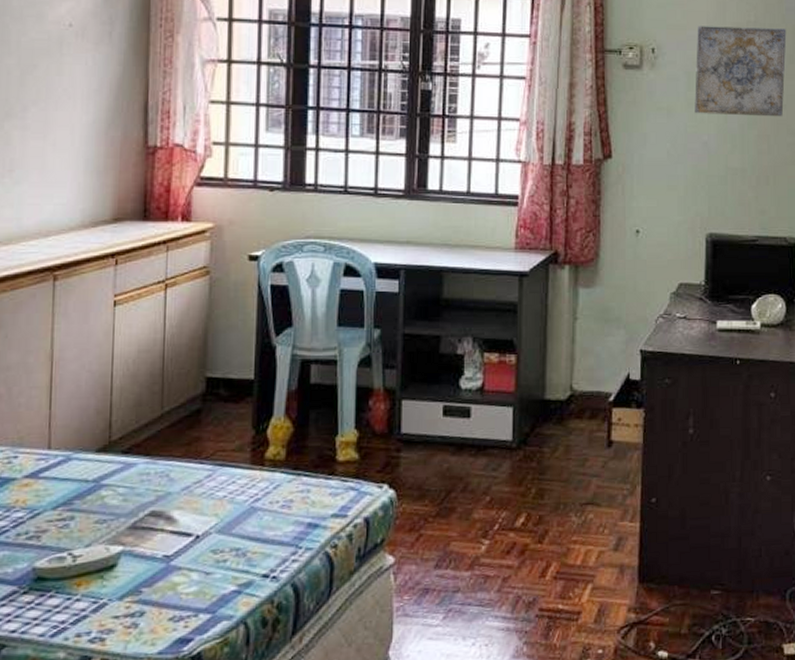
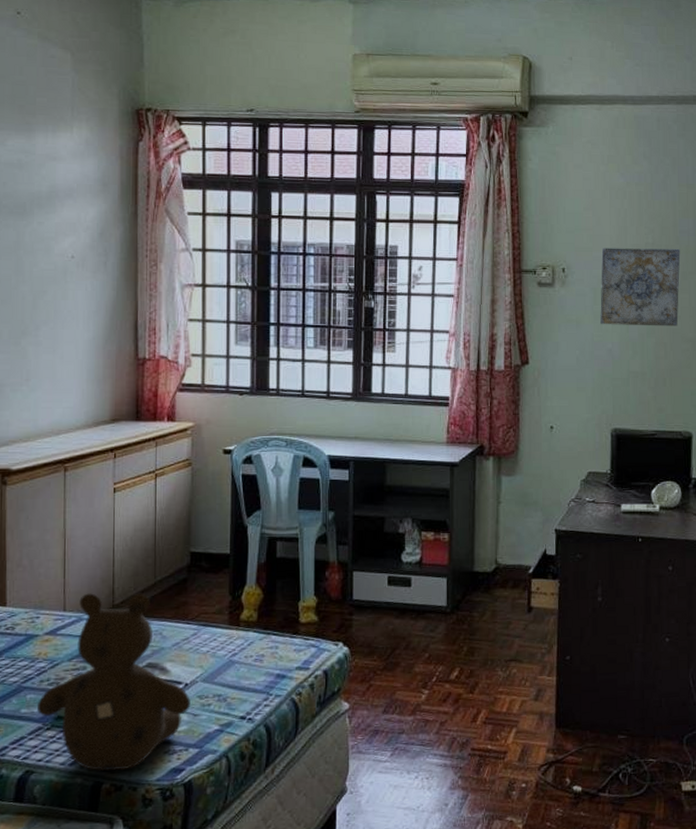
teddy bear: none [11,426,202,643] -> present [36,593,191,771]

